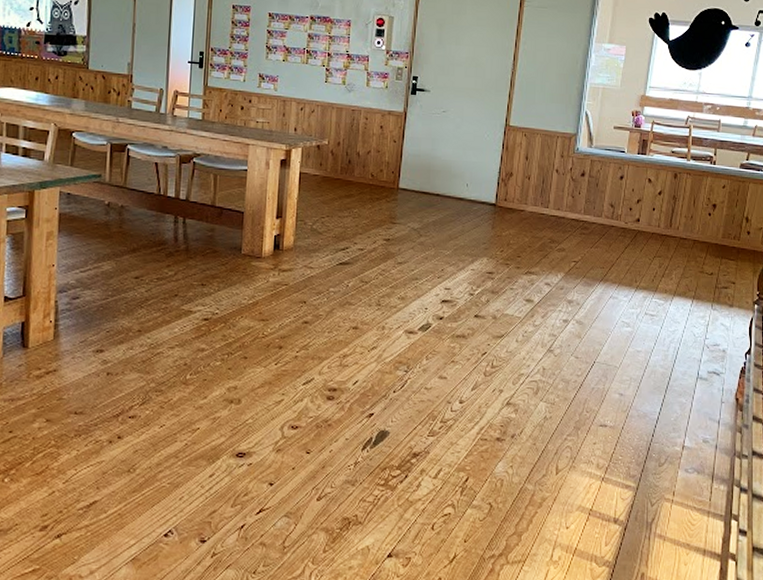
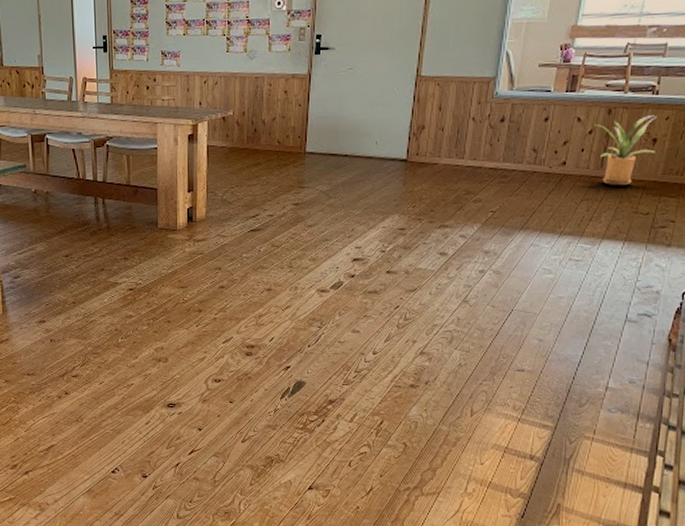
house plant: none [663,183,715,246] -> present [595,115,657,186]

